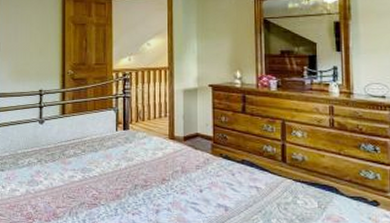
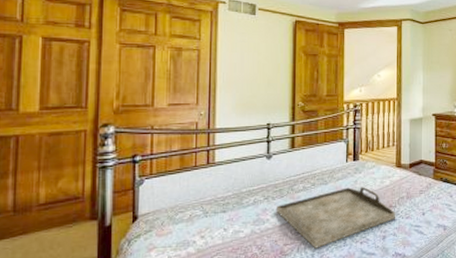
serving tray: none [49,156,170,215] -> present [277,187,396,249]

